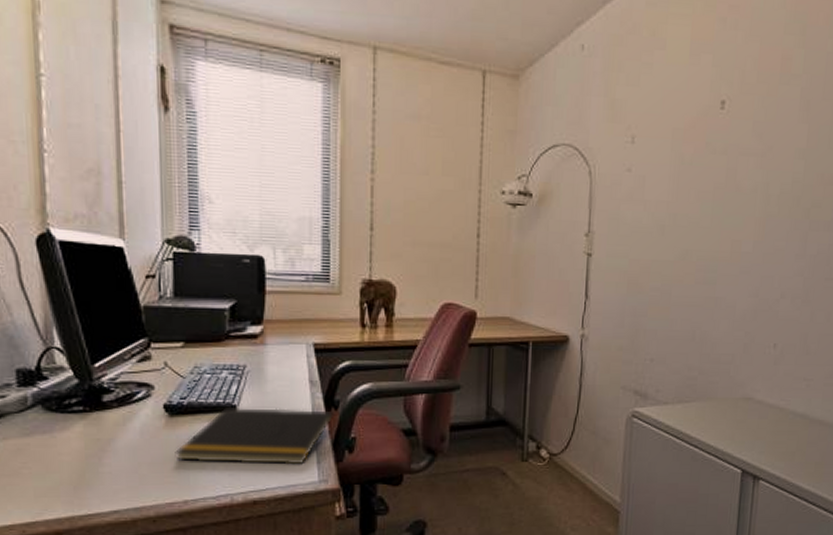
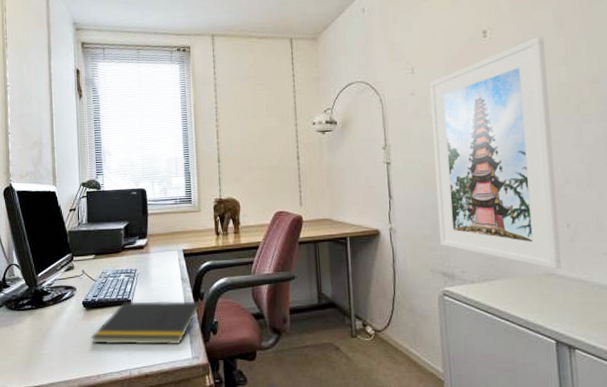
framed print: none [636,117,787,394] -> present [430,36,561,270]

